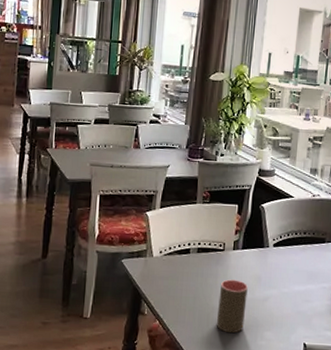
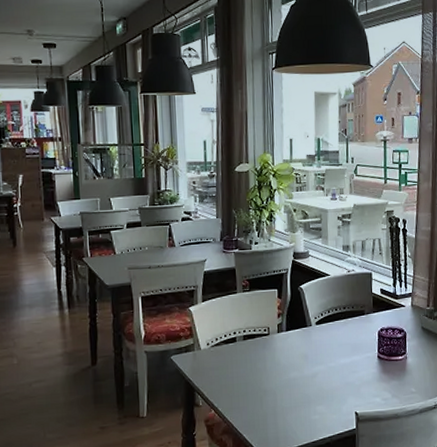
cup: present [216,279,248,334] -> none [269,361,297,413]

